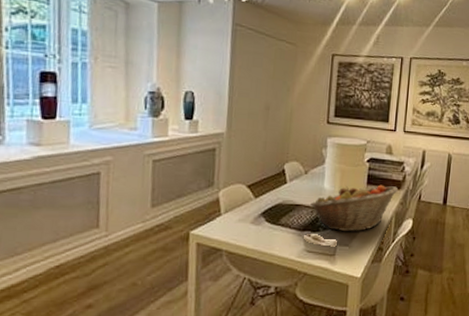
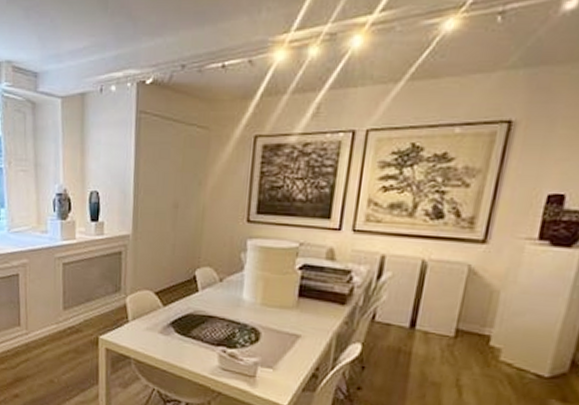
fruit basket: present [310,184,398,232] -> none [226,298,341,353]

